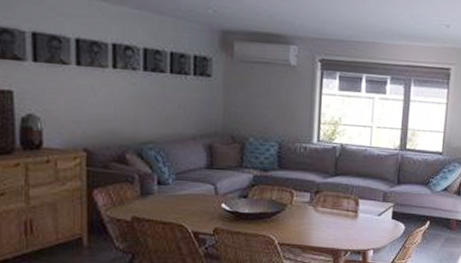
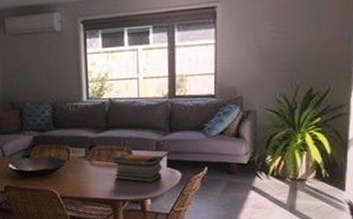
book stack: none [338,202,388,233] -> present [112,154,163,182]

